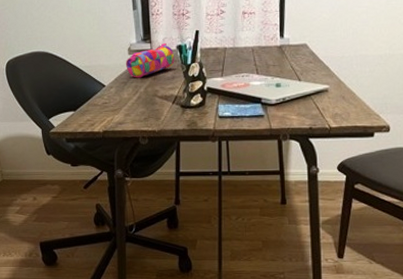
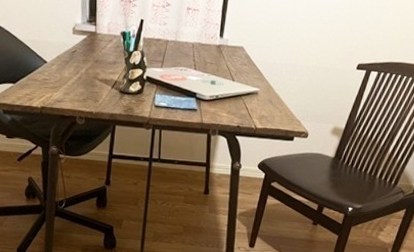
pencil case: present [126,43,175,78] -> none [69,27,118,59]

